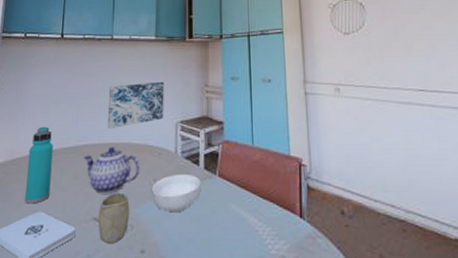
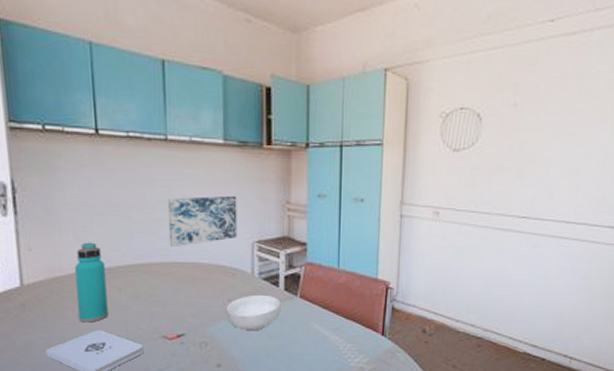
teapot: present [84,147,140,194] -> none [144,267,212,313]
cup: present [98,192,130,244] -> none [168,312,203,359]

